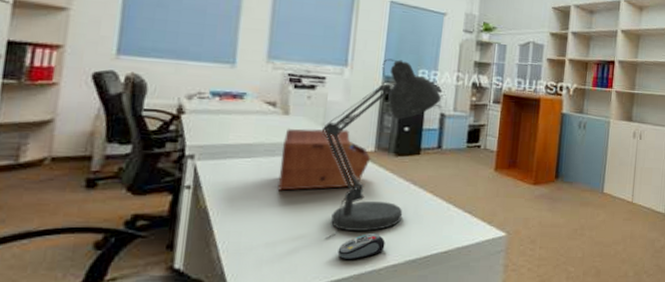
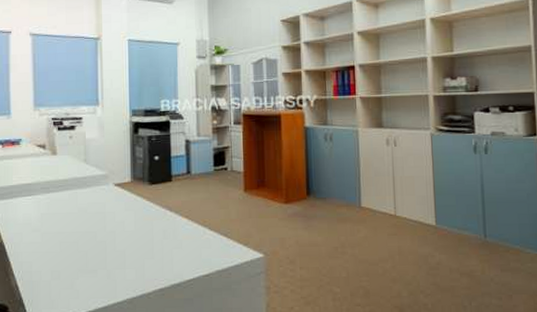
sewing box: present [277,128,371,191] -> none [54,164,129,223]
desk lamp: present [321,58,441,239] -> none [84,93,184,266]
computer mouse: present [338,233,385,260] -> none [111,259,151,285]

